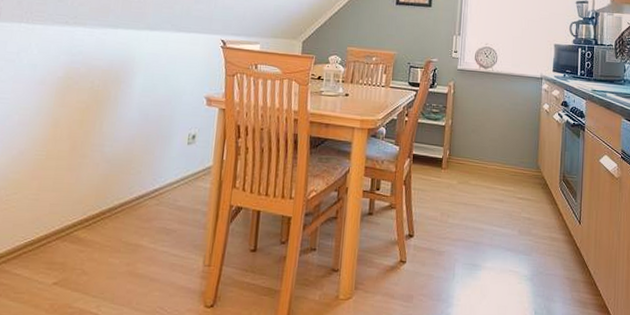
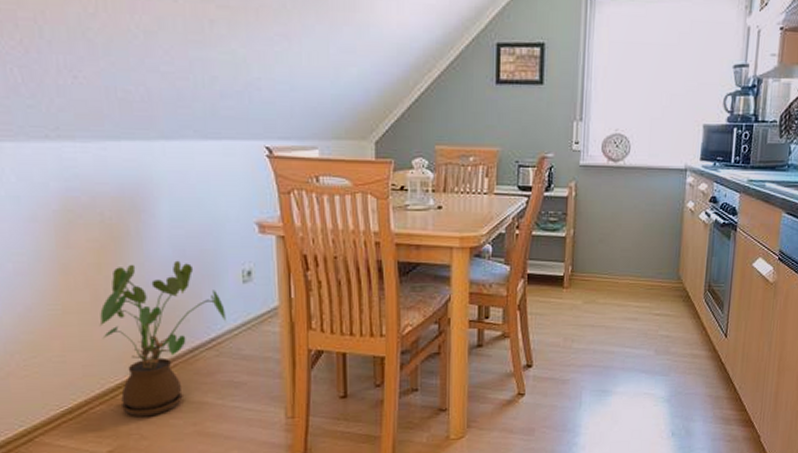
house plant: none [71,122,170,254] -> present [99,260,226,417]

